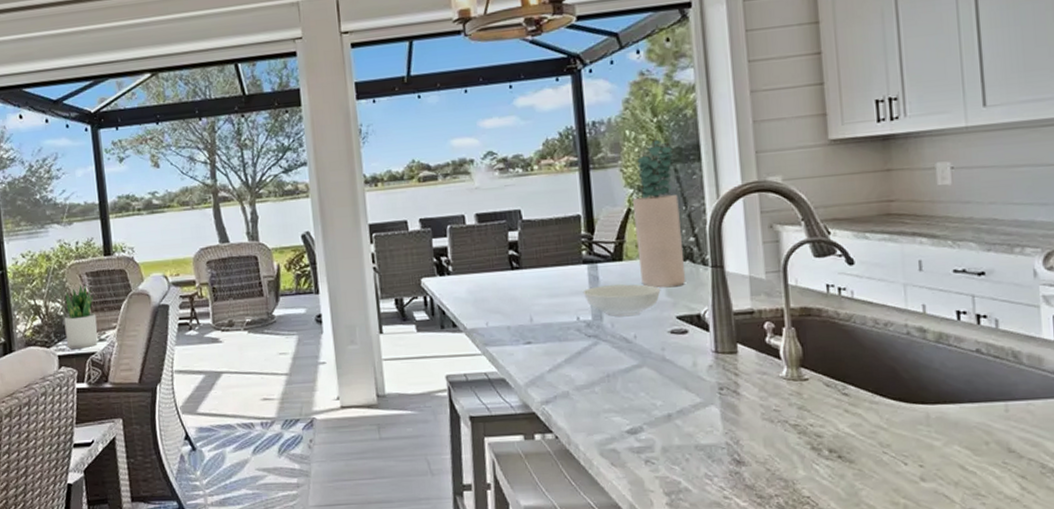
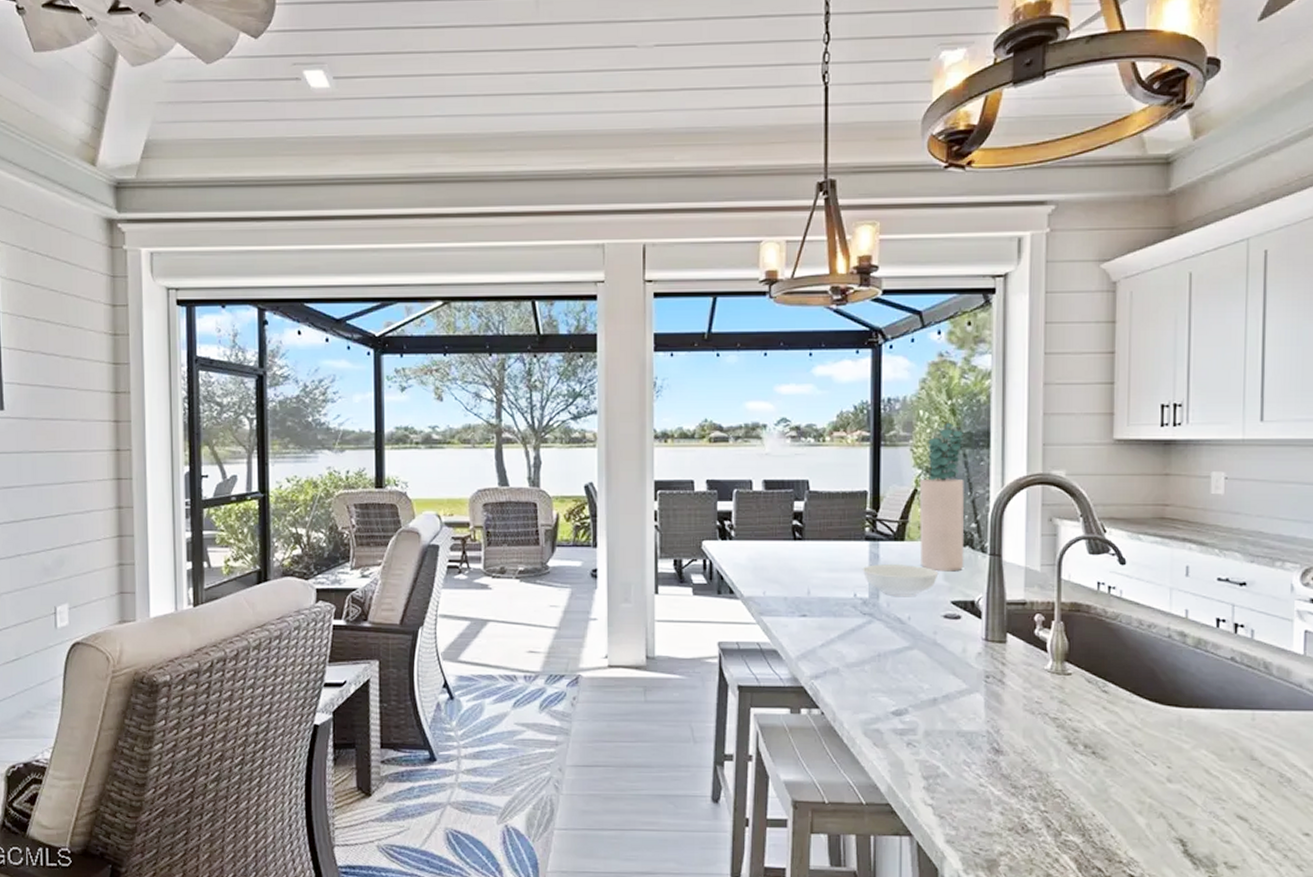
planter: present [64,285,98,350] -> none [326,517,361,584]

